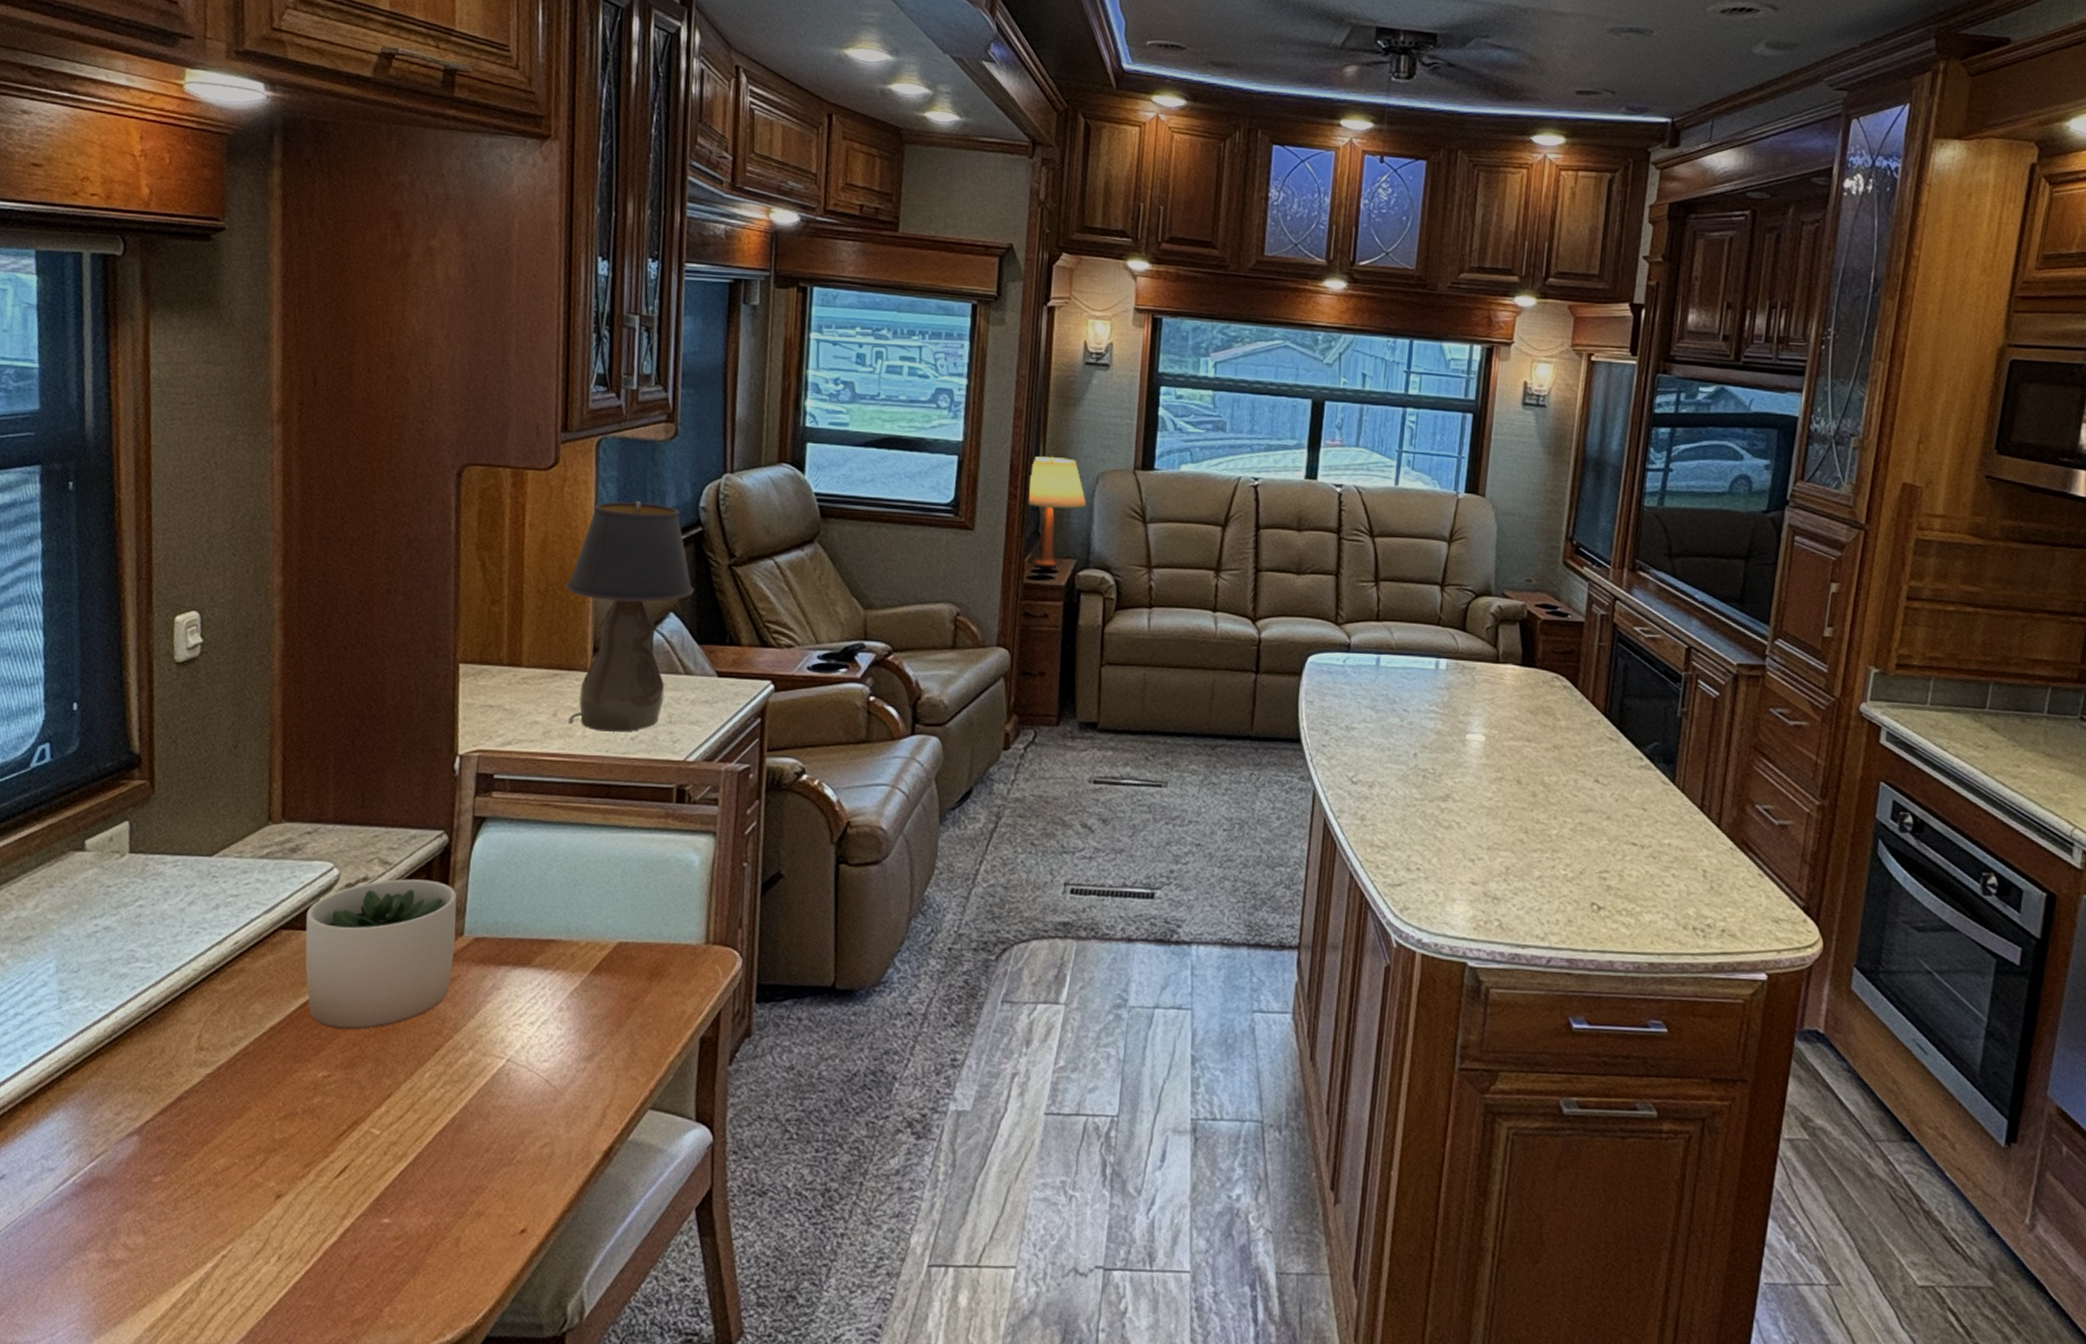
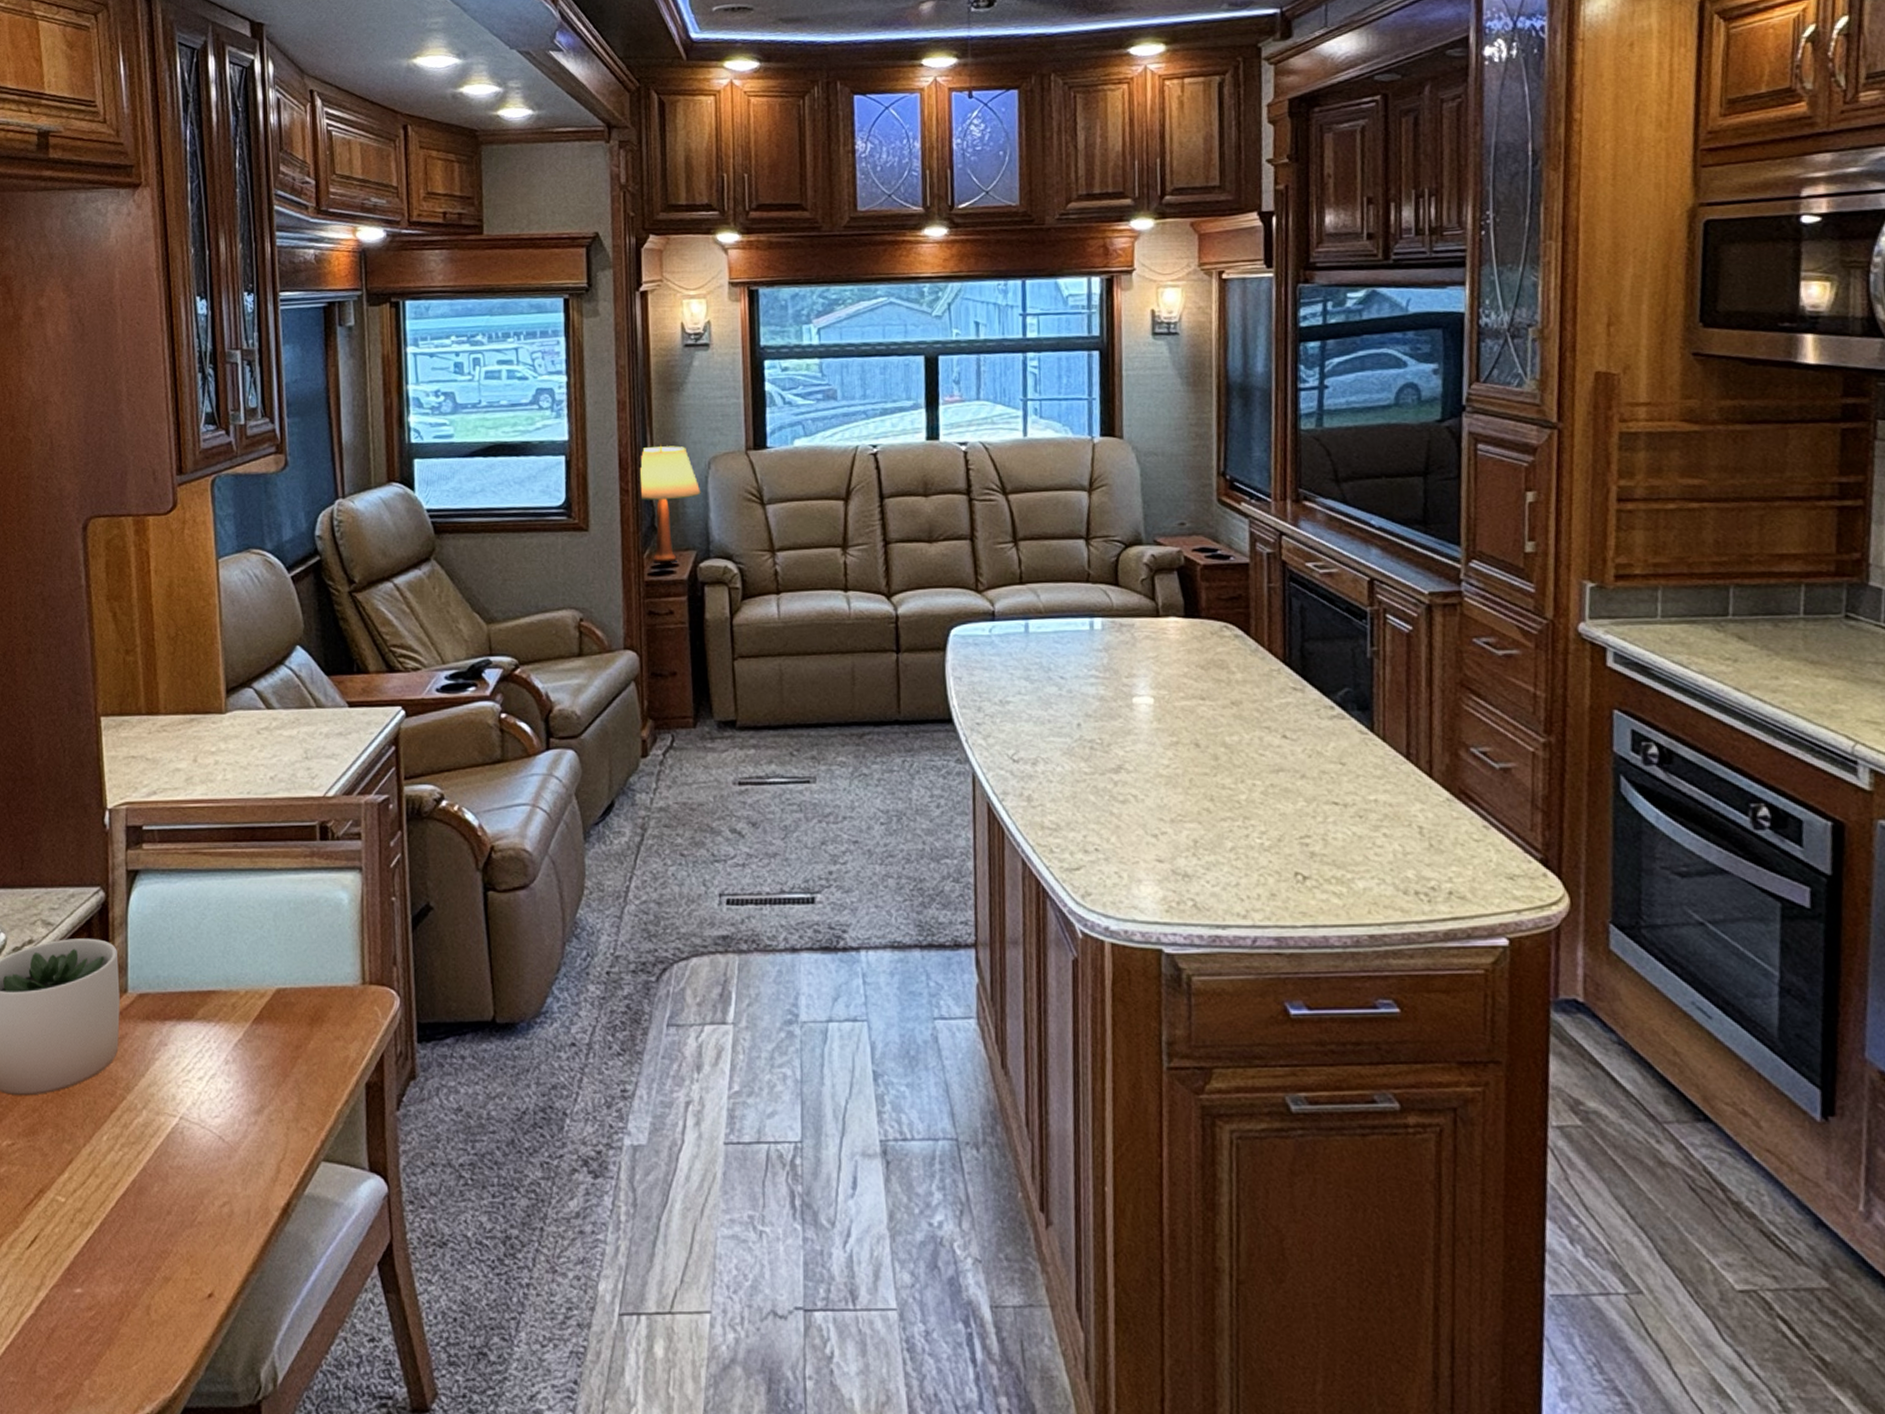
table lamp: present [565,501,694,732] -> none [194,536,318,773]

